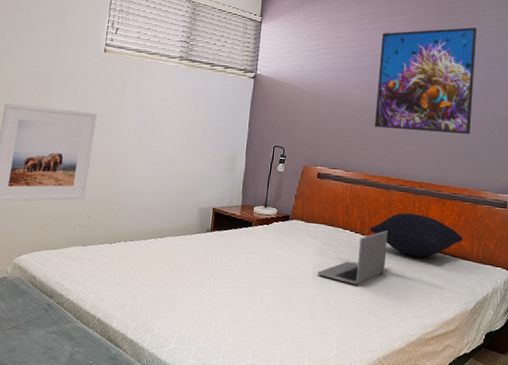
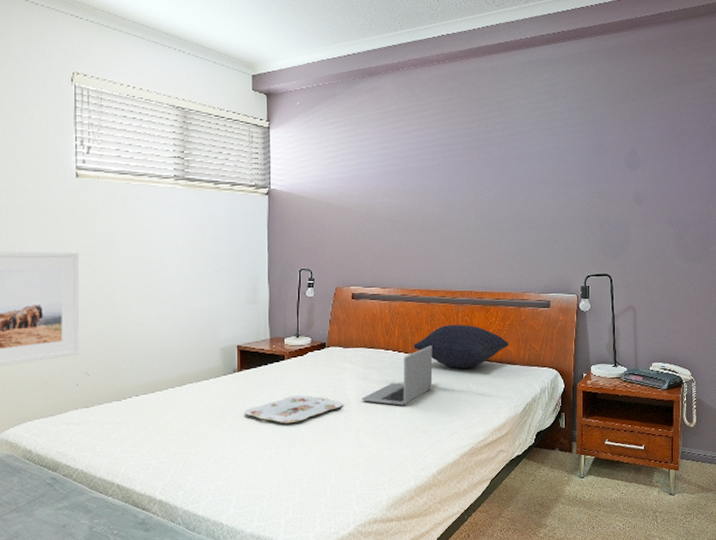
serving tray: none [211,260,300,287] -> present [243,395,343,424]
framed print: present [375,27,477,135] -> none [409,119,510,238]

